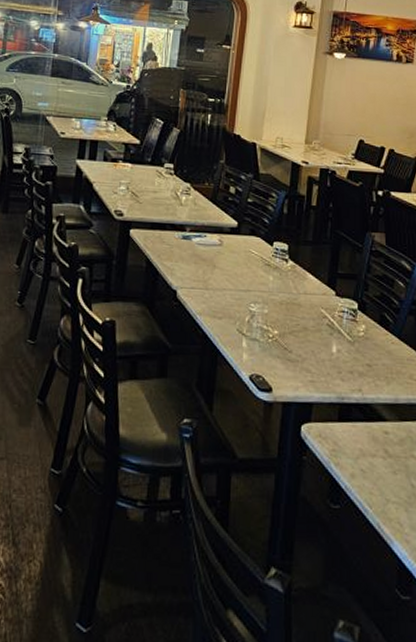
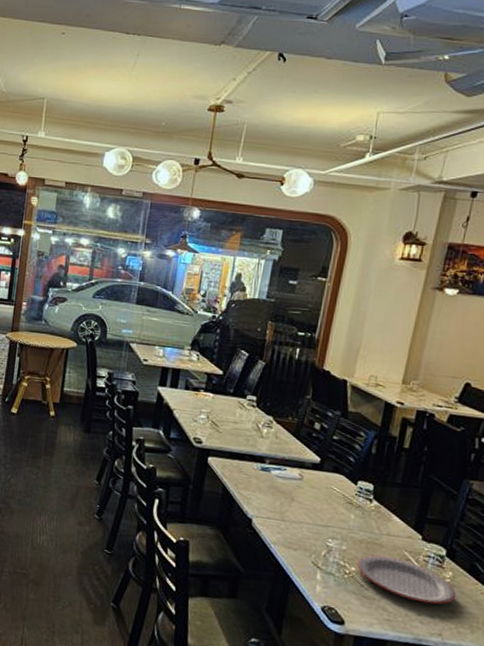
plate: none [279,315,371,360] -> present [357,554,457,605]

